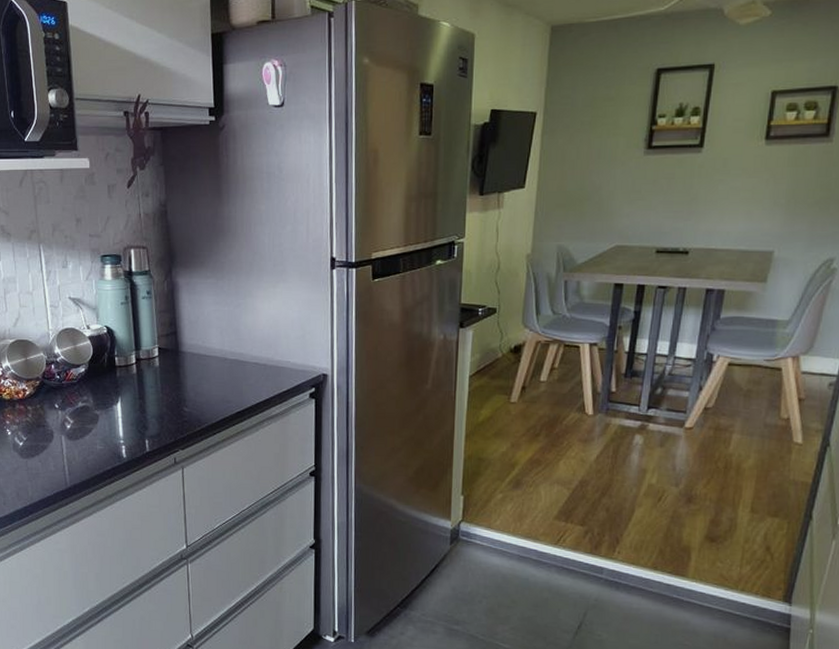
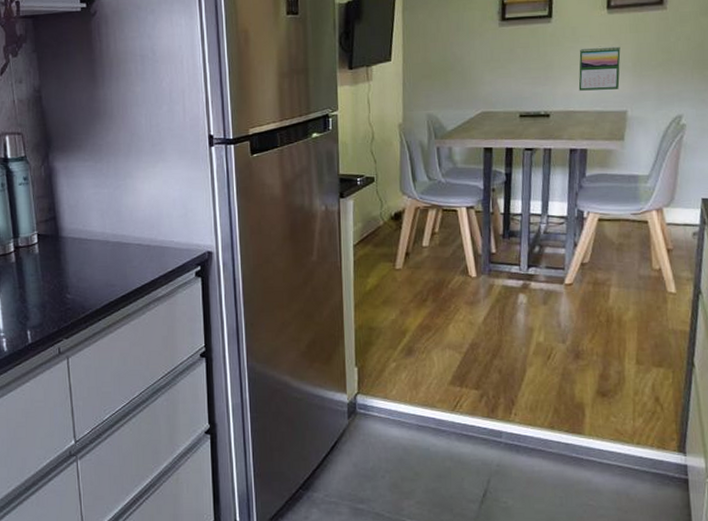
calendar: none [723,180,775,228] -> present [578,46,621,91]

